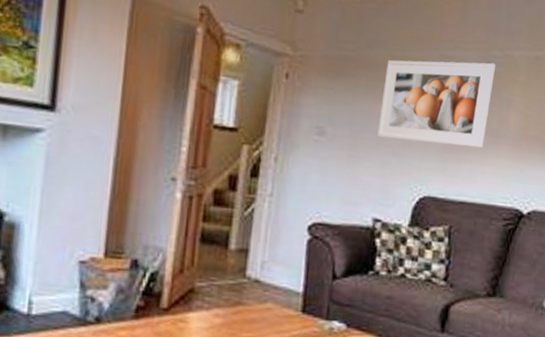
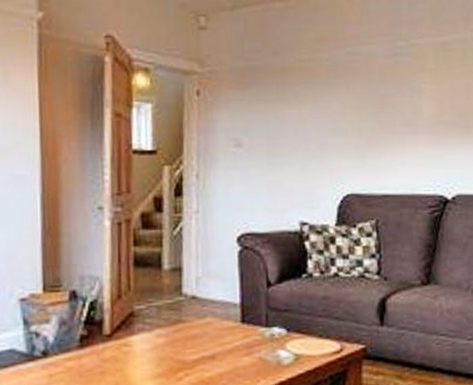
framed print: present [377,60,496,149] -> none [293,54,403,142]

